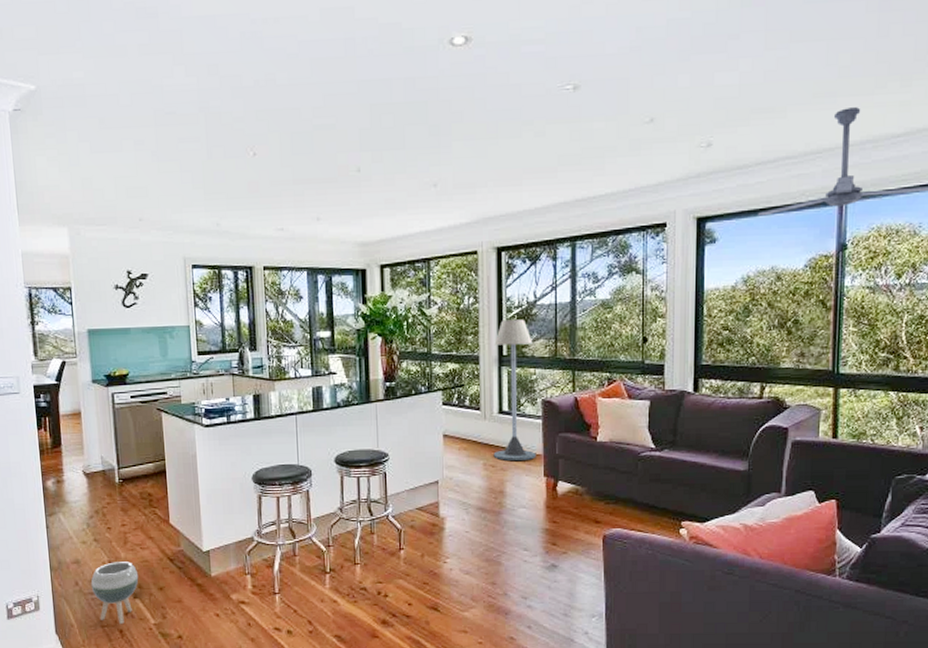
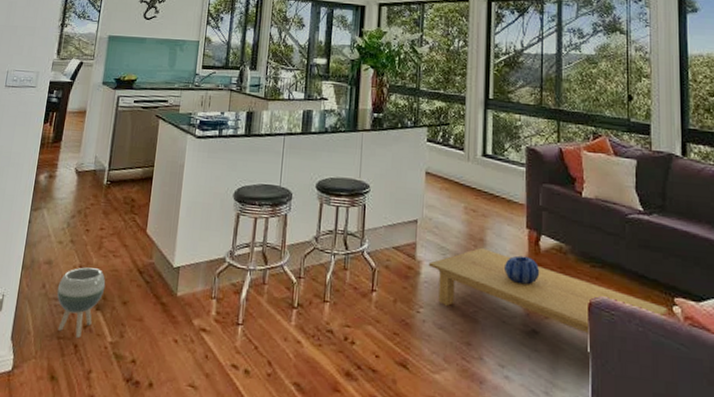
coffee table: none [452,498,676,562] -> present [428,247,668,334]
floor lamp: present [493,319,537,461] -> none [475,64,519,209]
decorative bowl: none [524,502,558,527] -> present [505,255,540,285]

